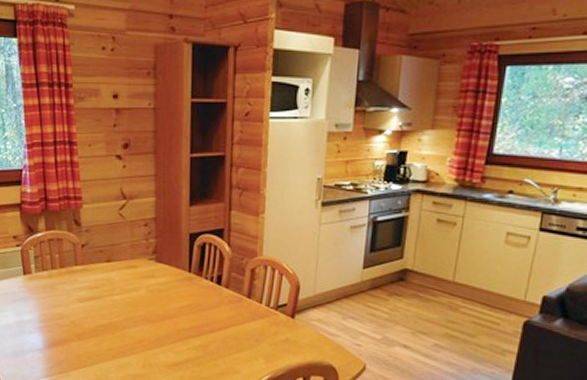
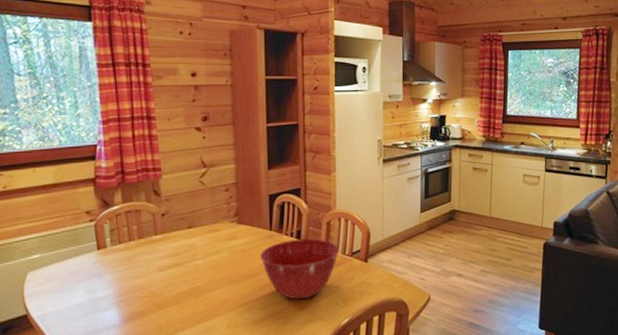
mixing bowl: none [178,284,263,349] -> present [260,238,339,300]

